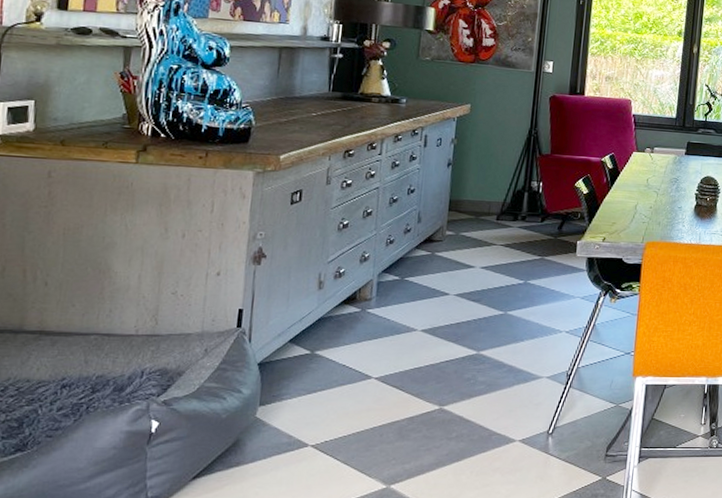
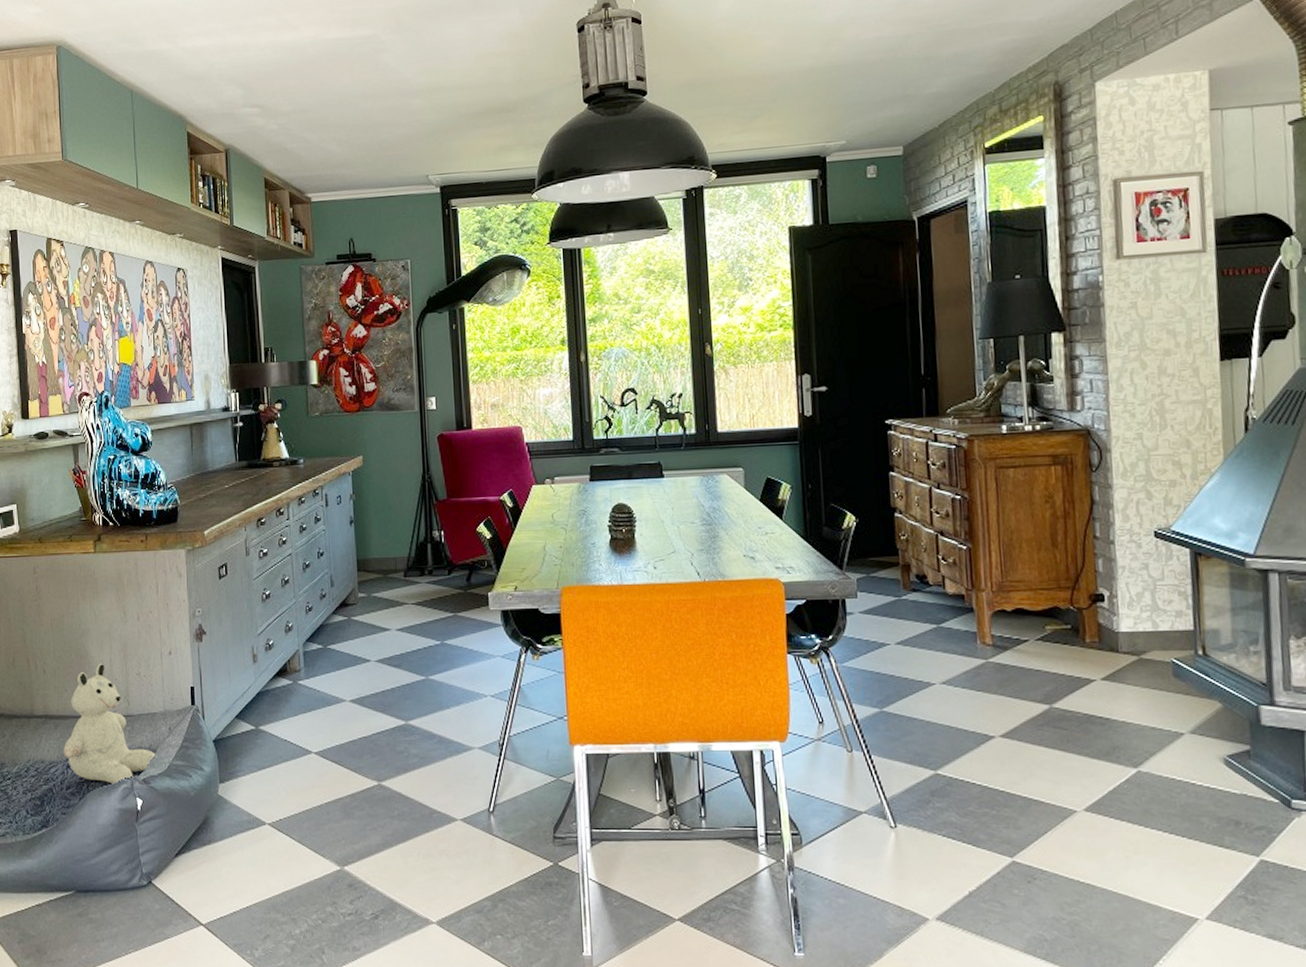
stuffed animal: none [59,279,185,407] -> present [63,663,157,786]

